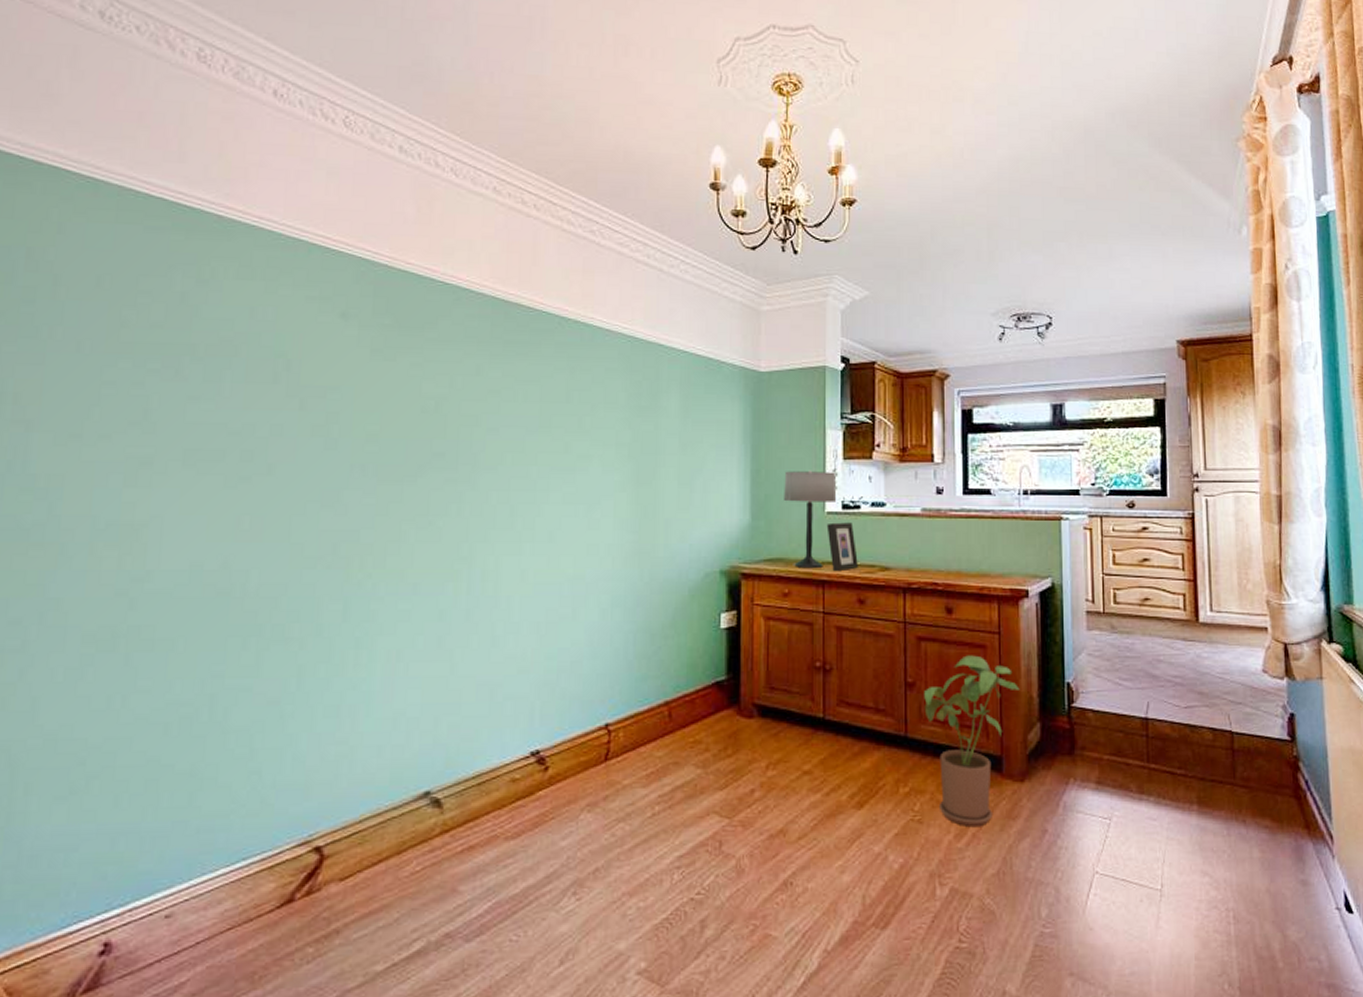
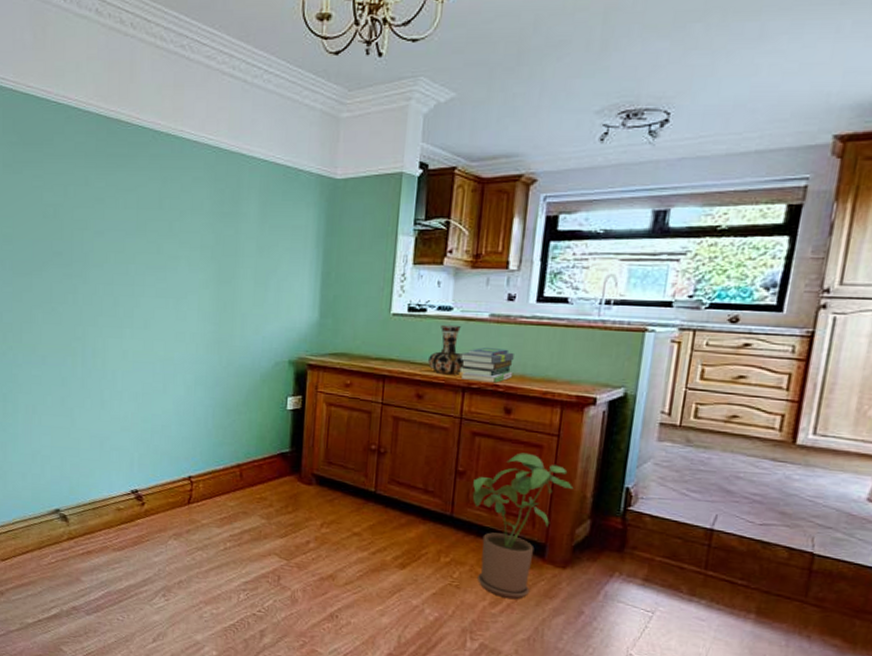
table lamp: present [784,470,837,569] -> none [352,274,404,365]
picture frame: present [826,522,858,572] -> none [391,323,420,368]
decorative vase: none [867,521,904,575] -> present [428,324,466,375]
books: none [898,544,950,581] -> present [459,348,514,383]

